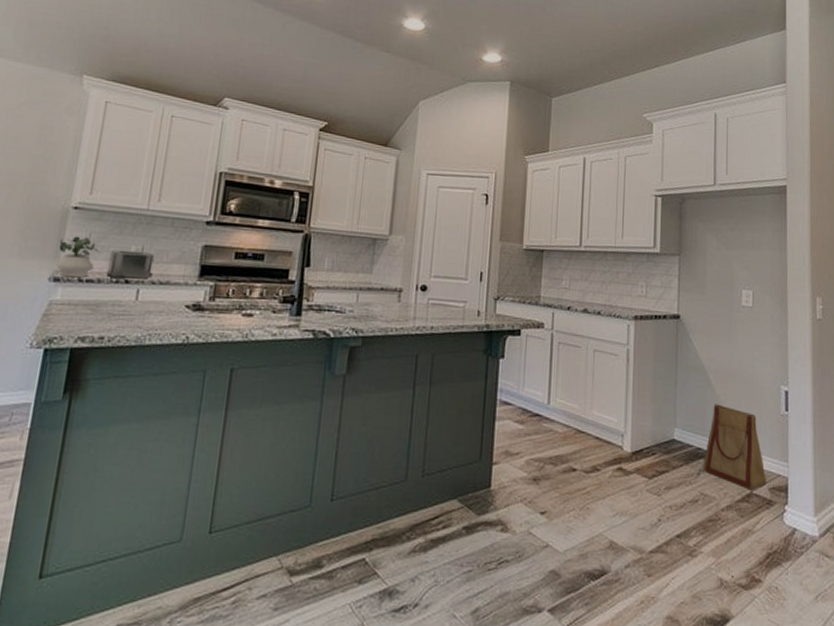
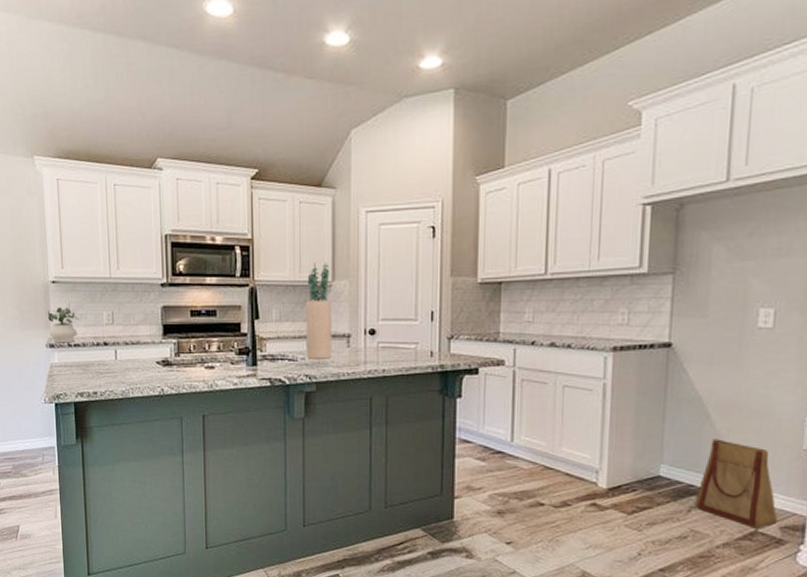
toaster: present [106,249,155,280] -> none [87,316,125,342]
vase: none [355,216,388,313] -> present [306,262,332,359]

